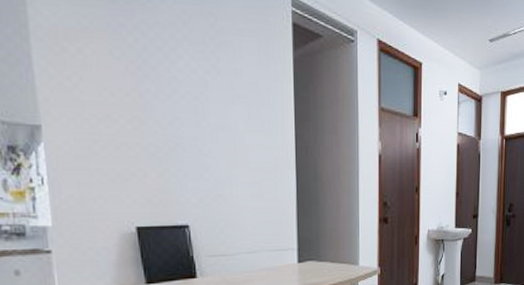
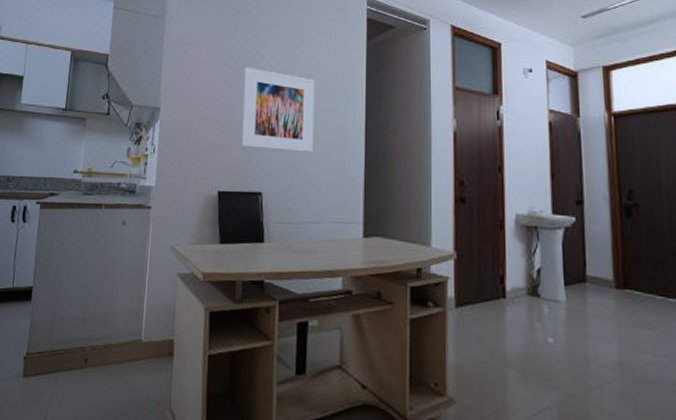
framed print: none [152,76,242,179] -> present [242,68,315,152]

